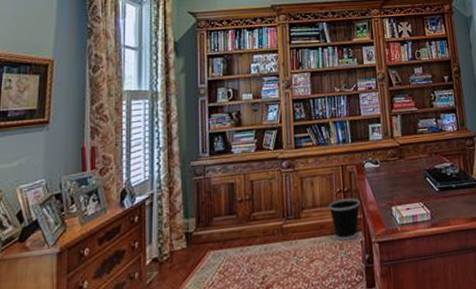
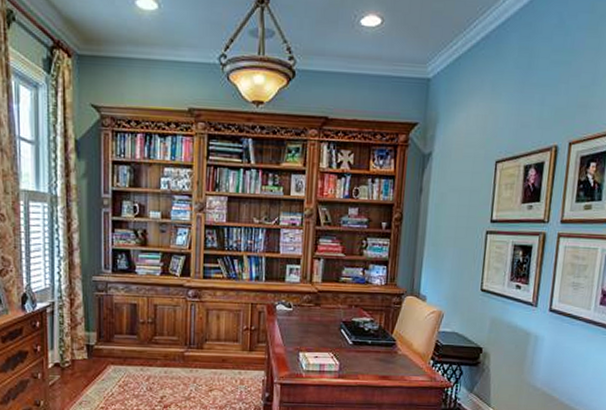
wastebasket: present [329,198,360,241] -> none [233,337,267,377]

